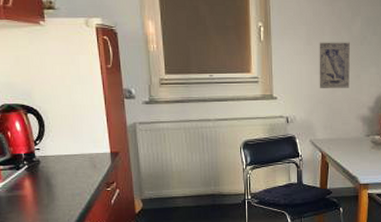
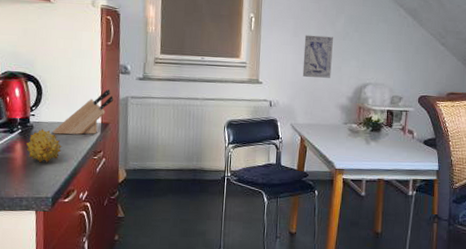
fruit: none [34,163,73,199] -> present [25,129,62,163]
knife block: none [60,117,120,168] -> present [52,89,114,135]

